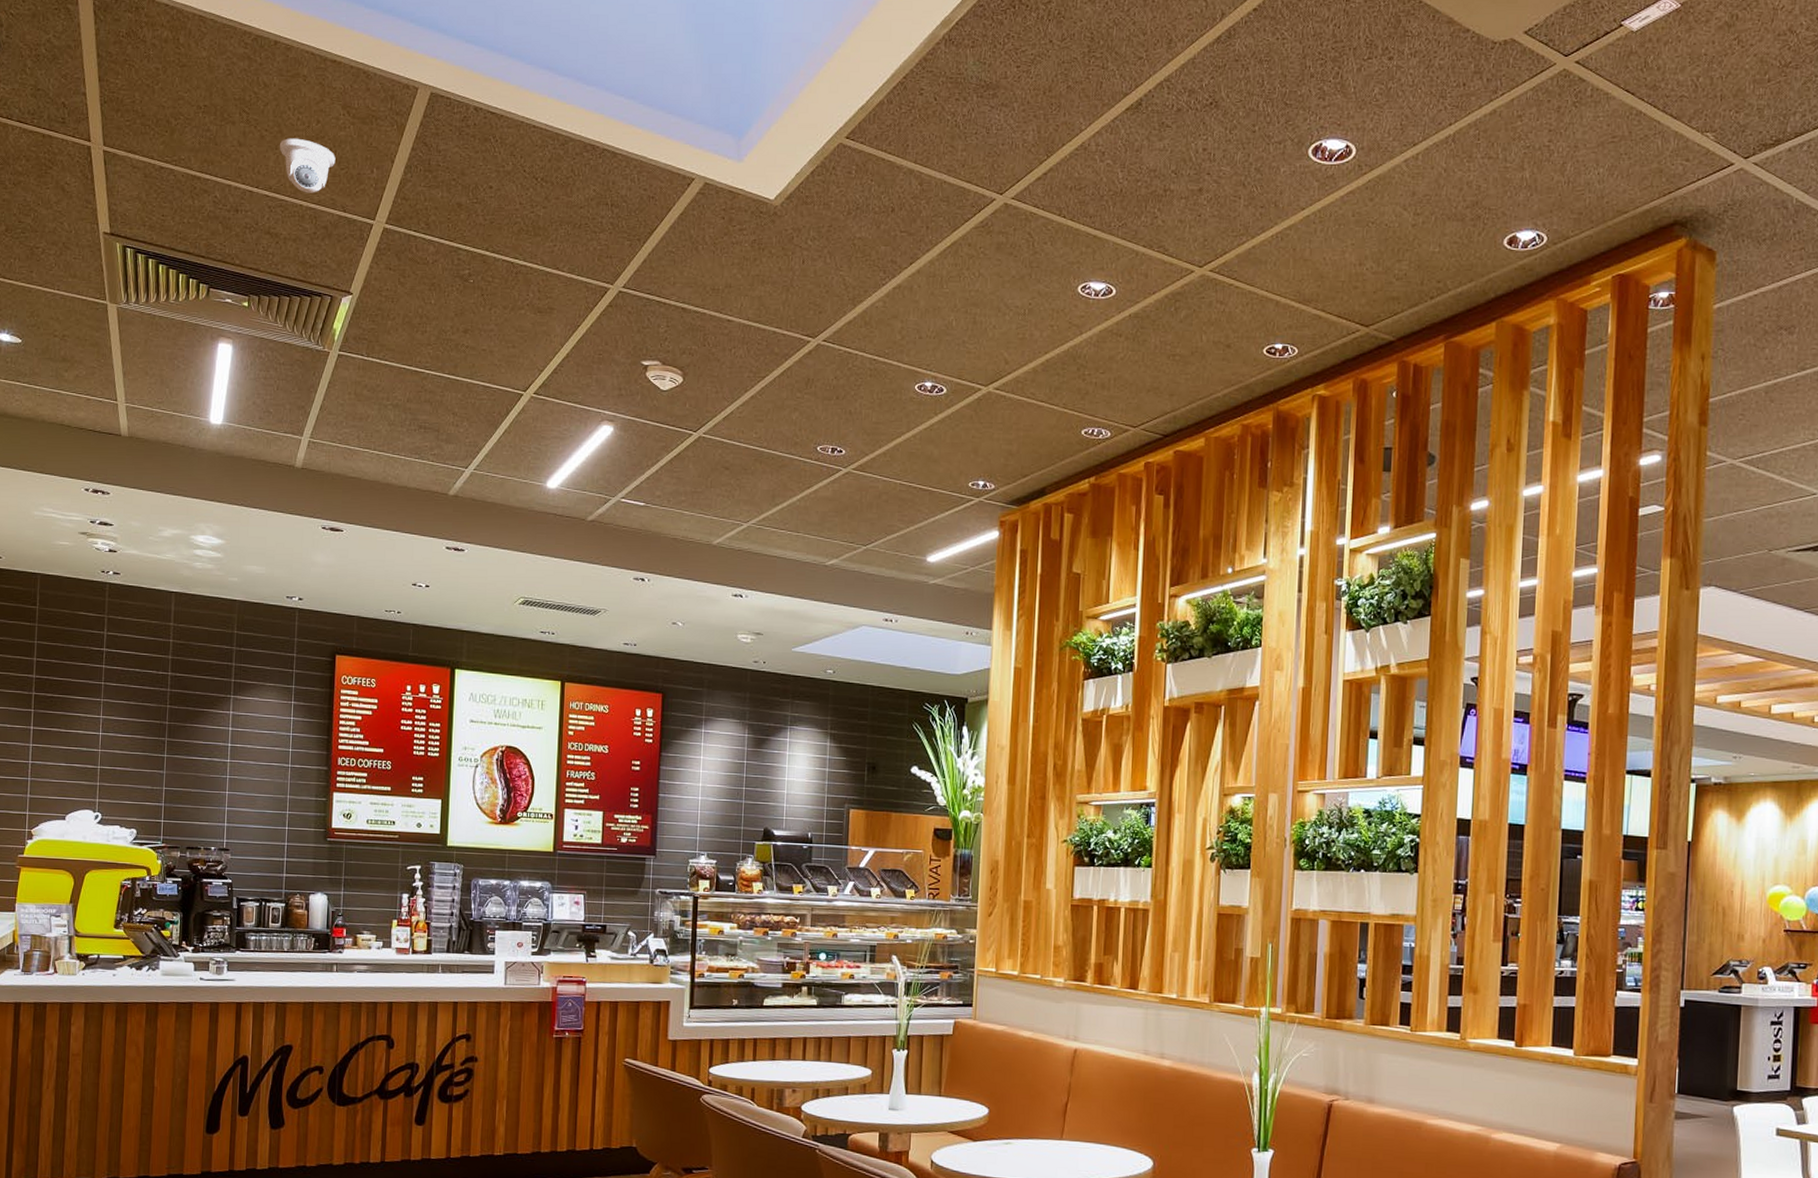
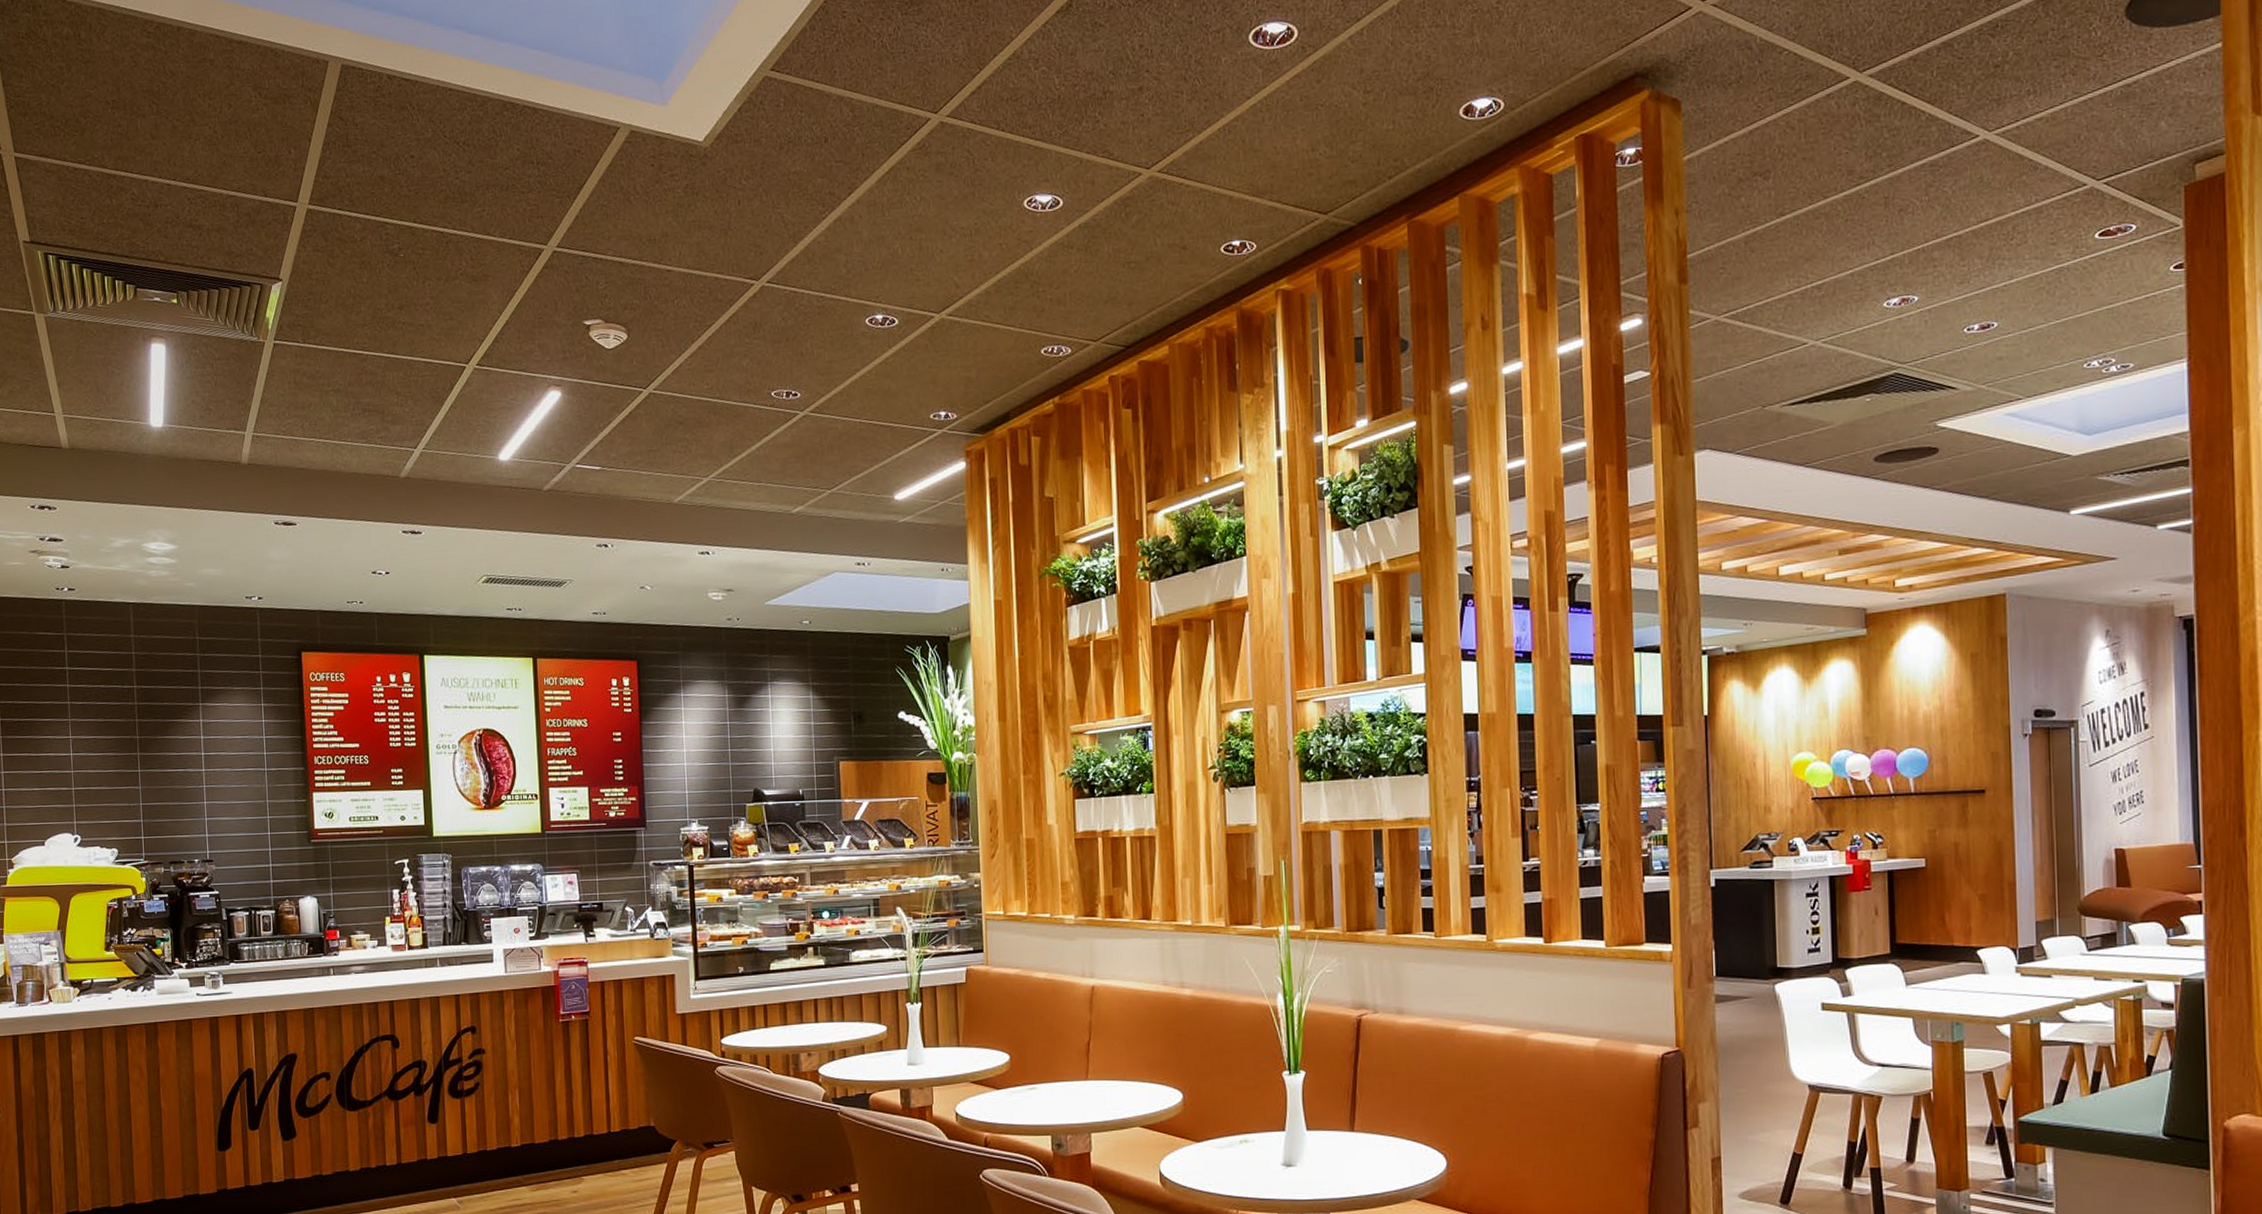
security camera: present [279,138,336,193] -> none [192,125,252,181]

